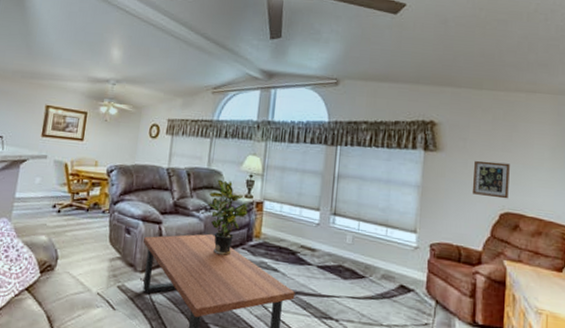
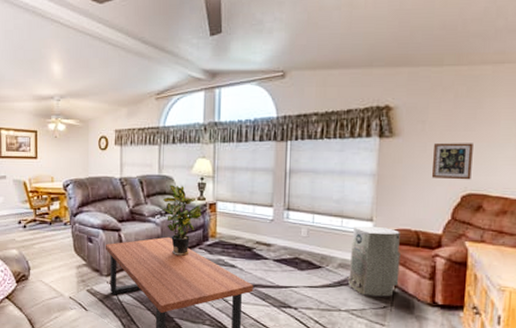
air purifier: none [390,236,443,313] -> present [347,225,401,297]

